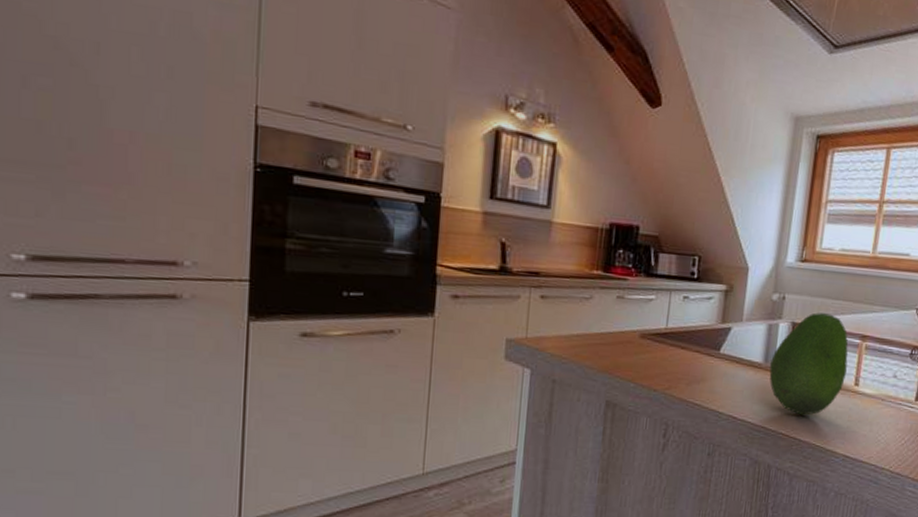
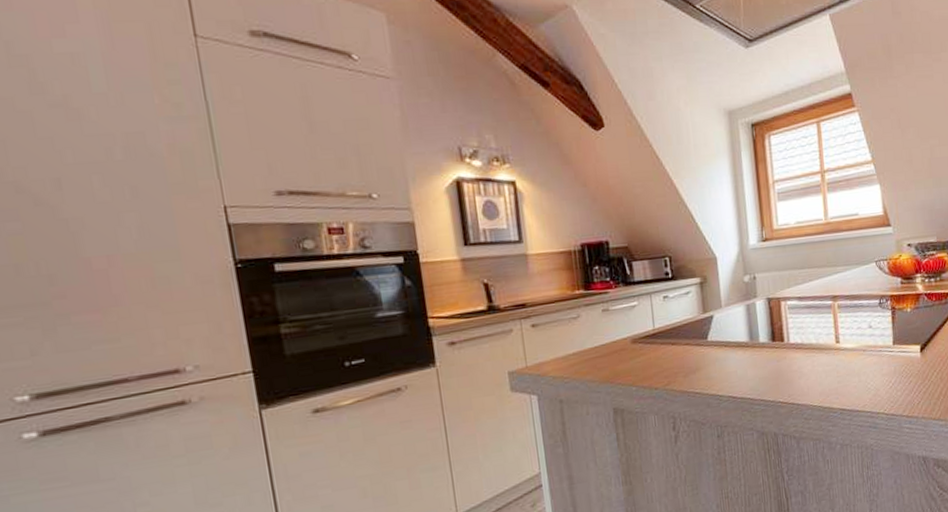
fruit: present [769,312,848,416] -> none [755,283,826,382]

